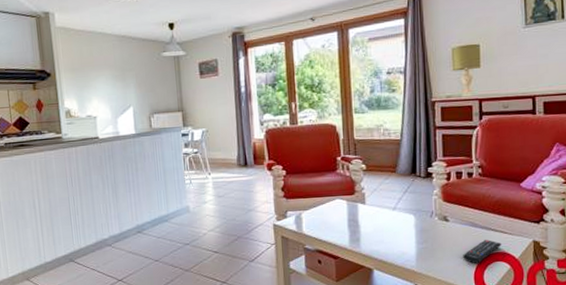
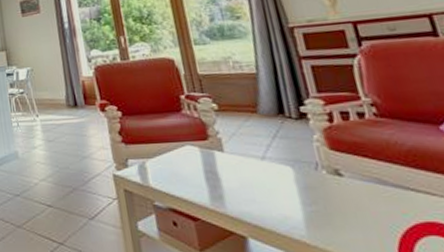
remote control: present [463,240,502,263] -> none [374,203,432,236]

